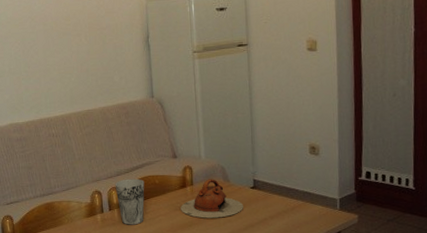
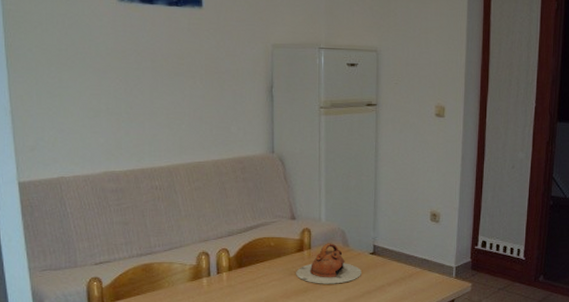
cup: present [115,178,145,225] -> none [225,240,258,290]

